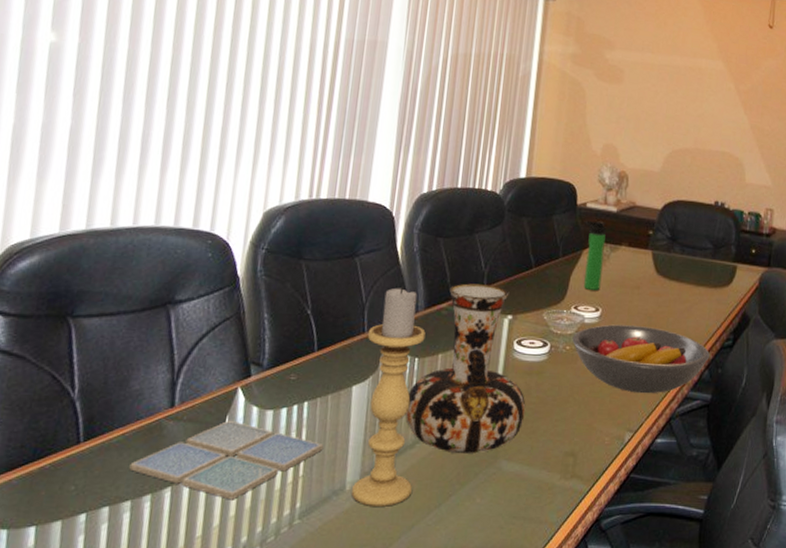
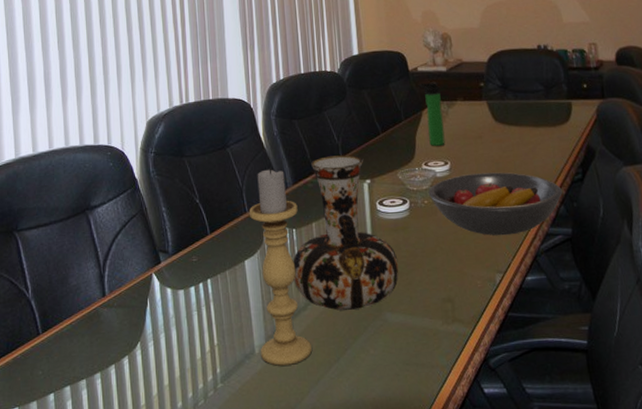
drink coaster: present [129,420,324,500] -> none [80,302,231,371]

